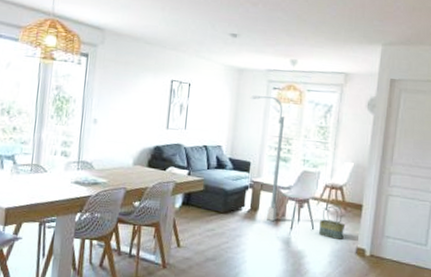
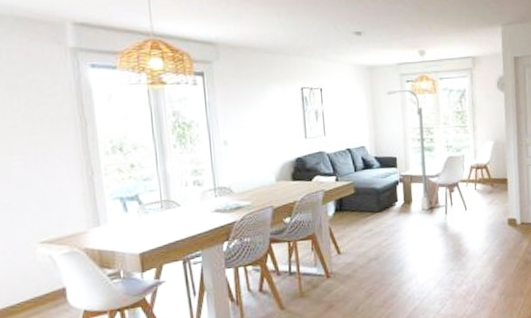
basket: present [318,205,346,239] -> none [470,183,495,215]

